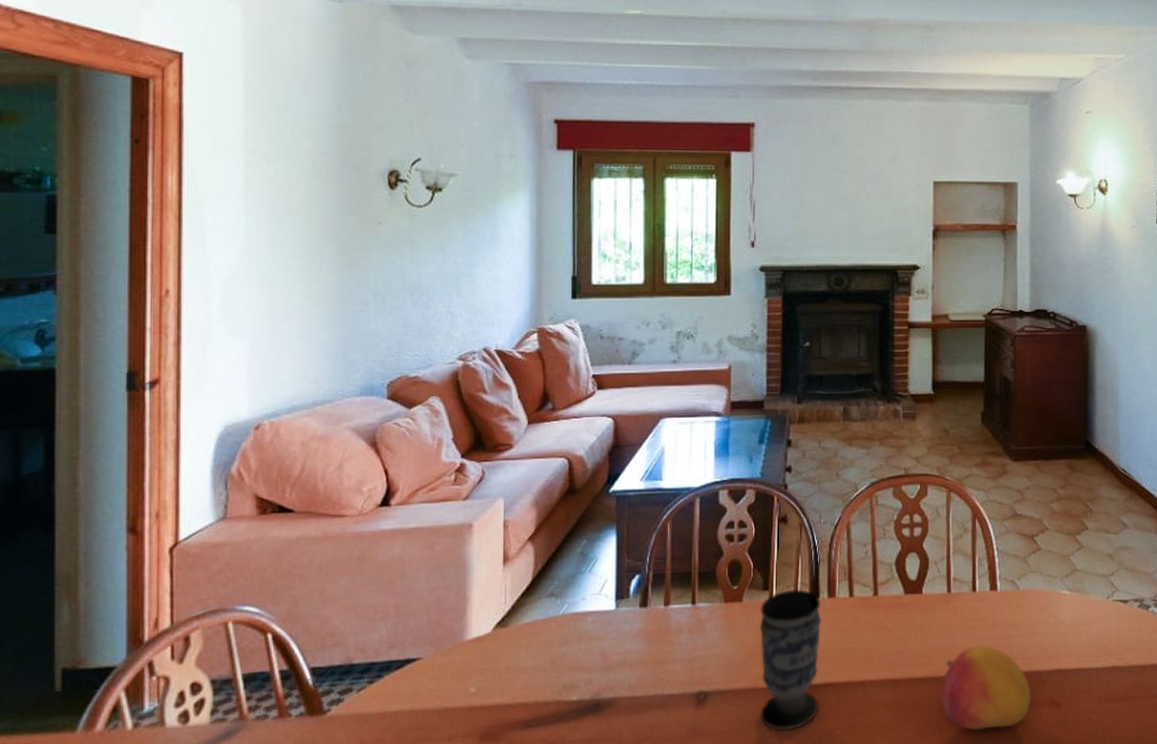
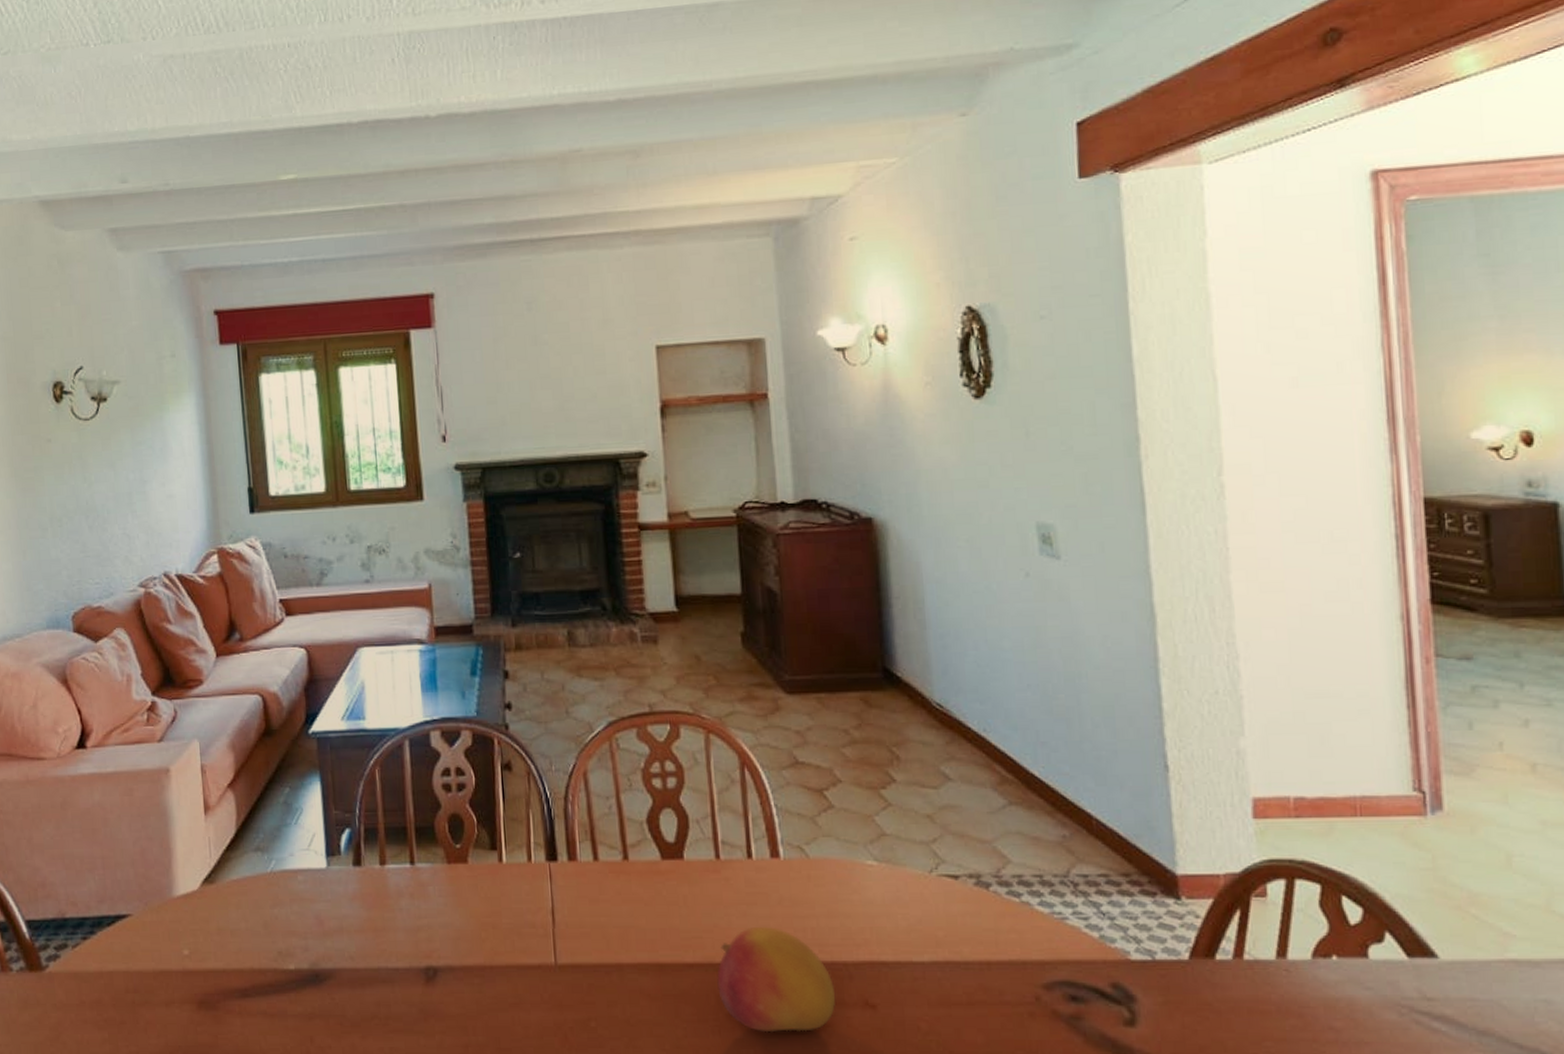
cup: present [759,589,822,731] -> none [489,850,568,1018]

